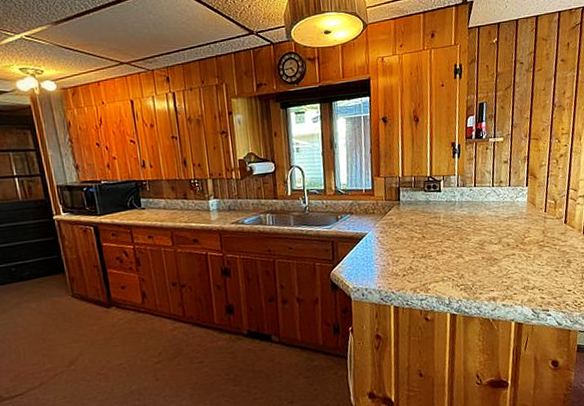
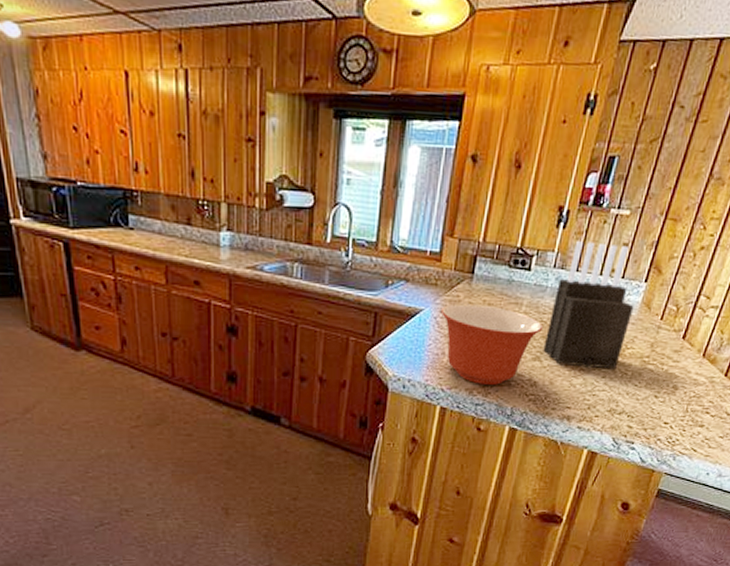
mixing bowl: none [380,222,460,284] -> present [440,303,544,385]
knife block: none [462,162,523,258] -> present [543,241,634,370]

